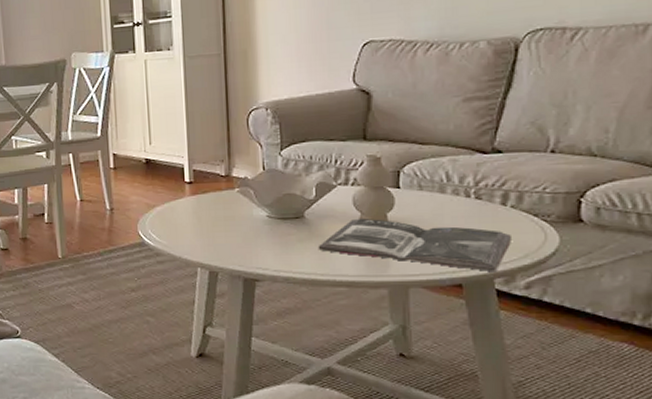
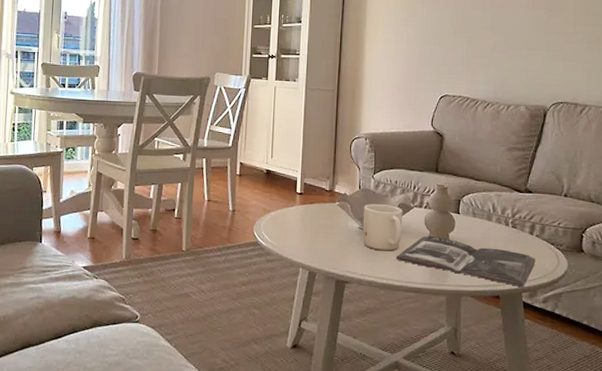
mug: none [270,185,324,241] -> present [362,204,403,252]

